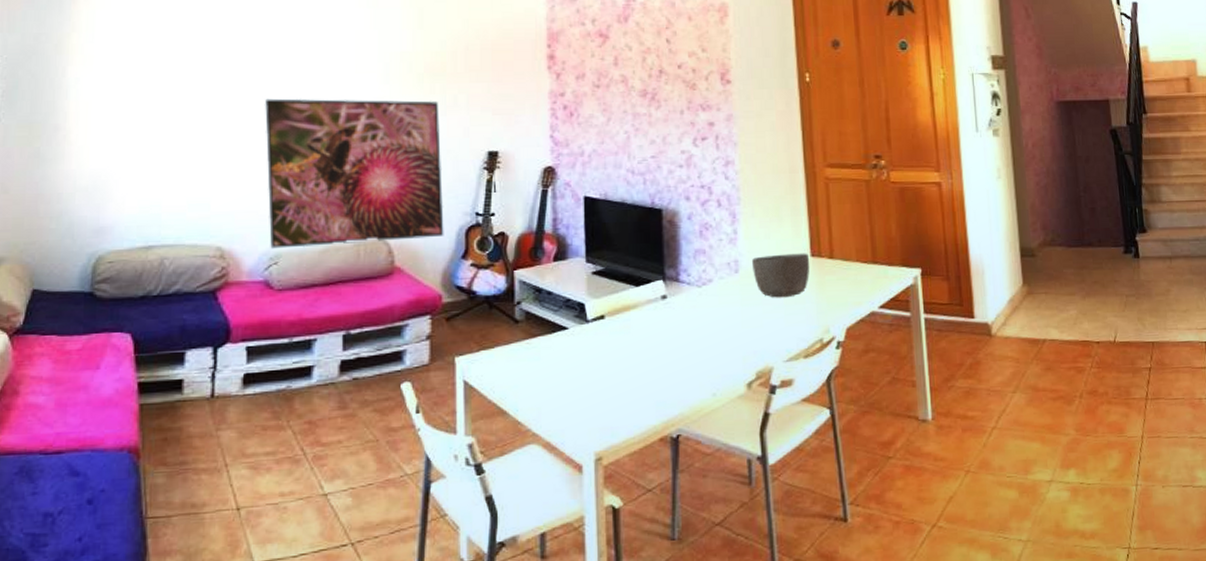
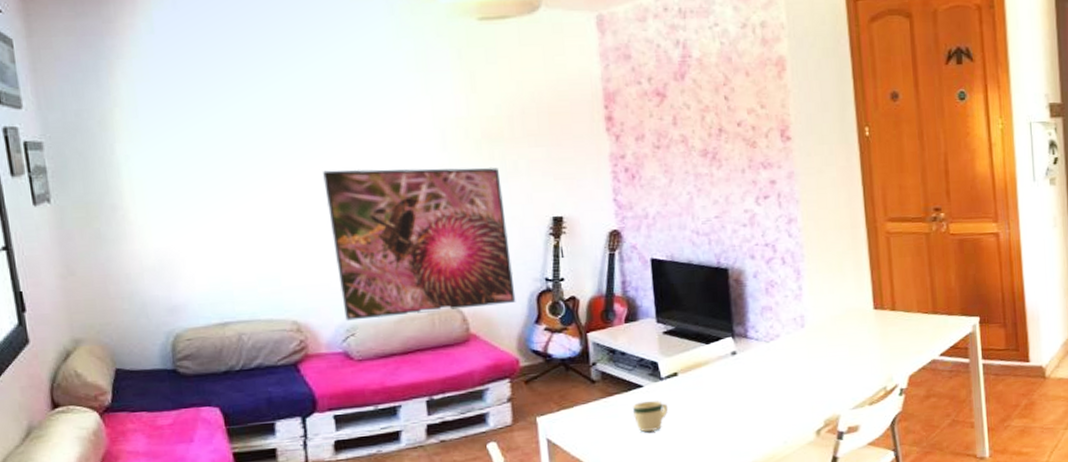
mug: none [555,344,593,378] -> present [632,401,669,432]
bowl: present [752,253,810,298] -> none [817,306,873,350]

